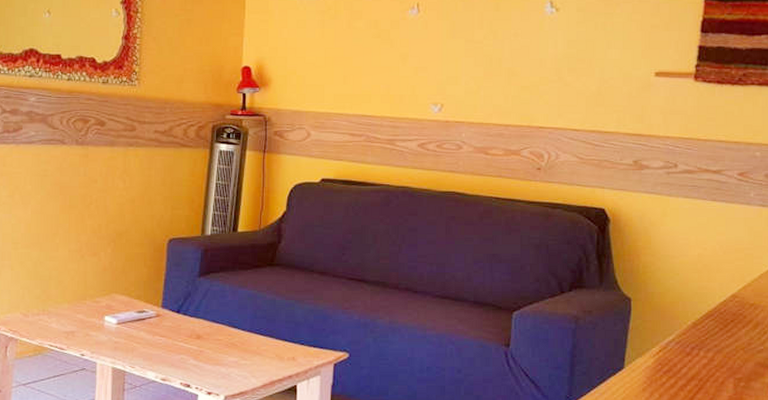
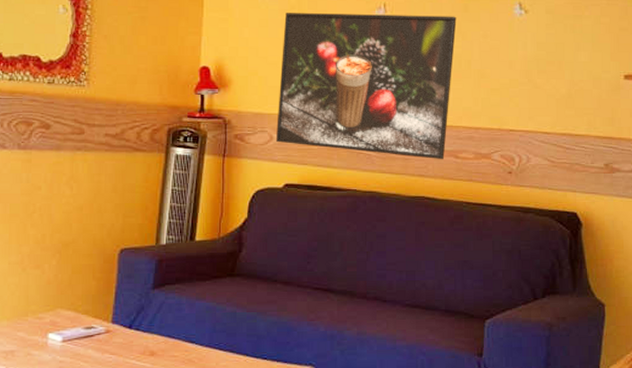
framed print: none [312,14,488,157] -> present [275,13,457,160]

